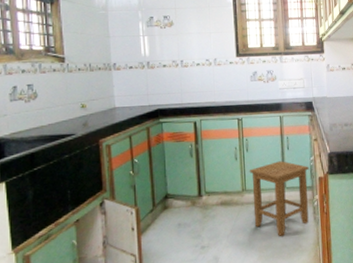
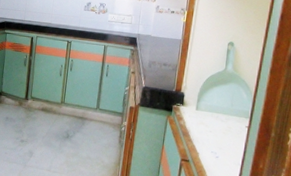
stool: present [249,161,309,237] -> none [66,84,123,150]

